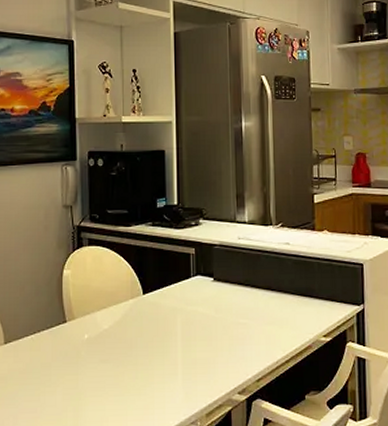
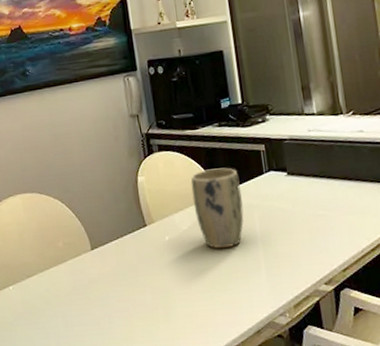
plant pot: none [117,268,168,351] -> present [190,167,244,249]

